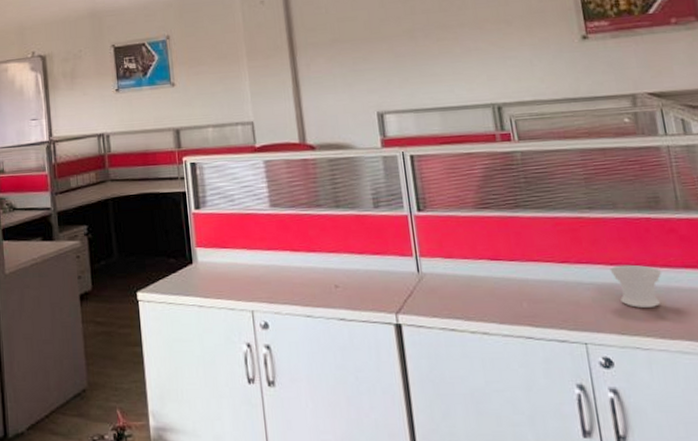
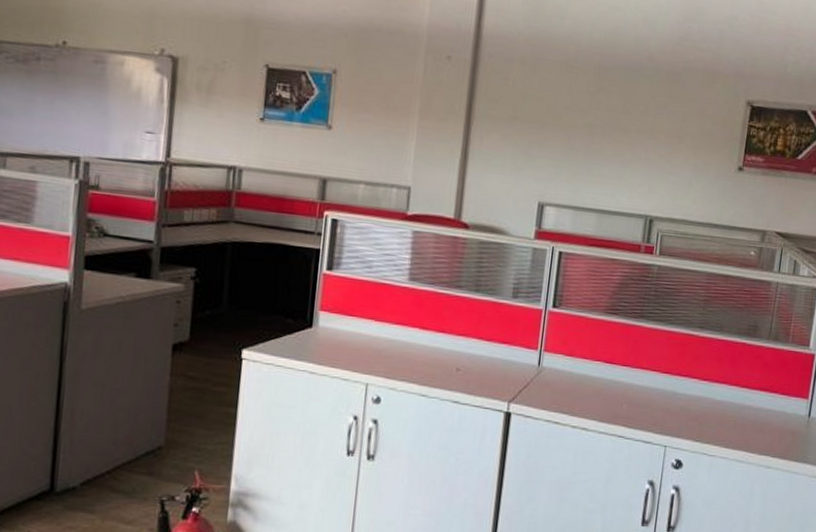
cup: present [609,264,662,308] -> none [702,381,742,421]

